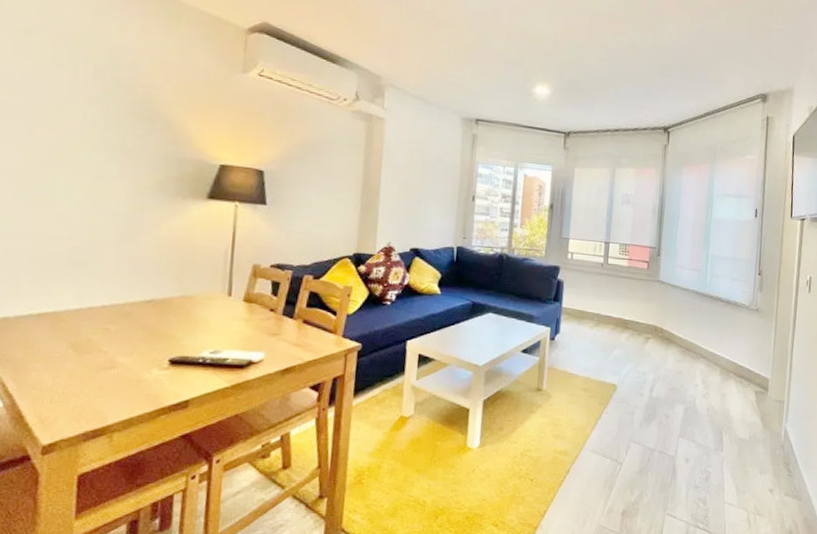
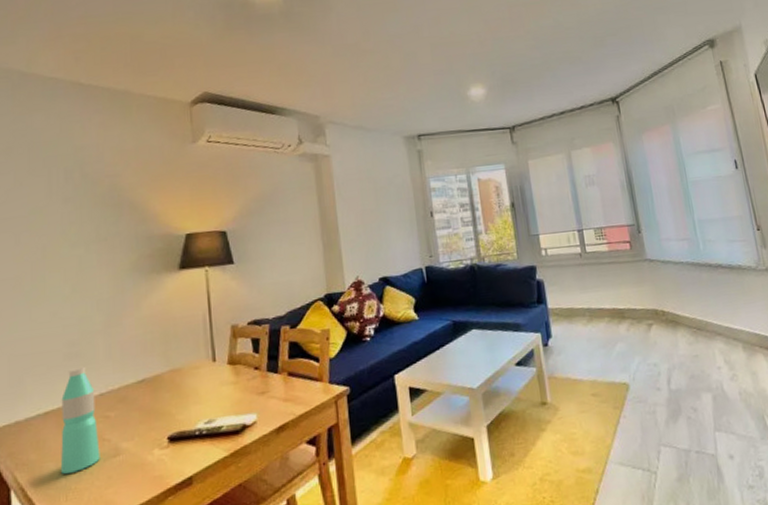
water bottle: none [48,275,97,378] -> present [60,366,100,475]

